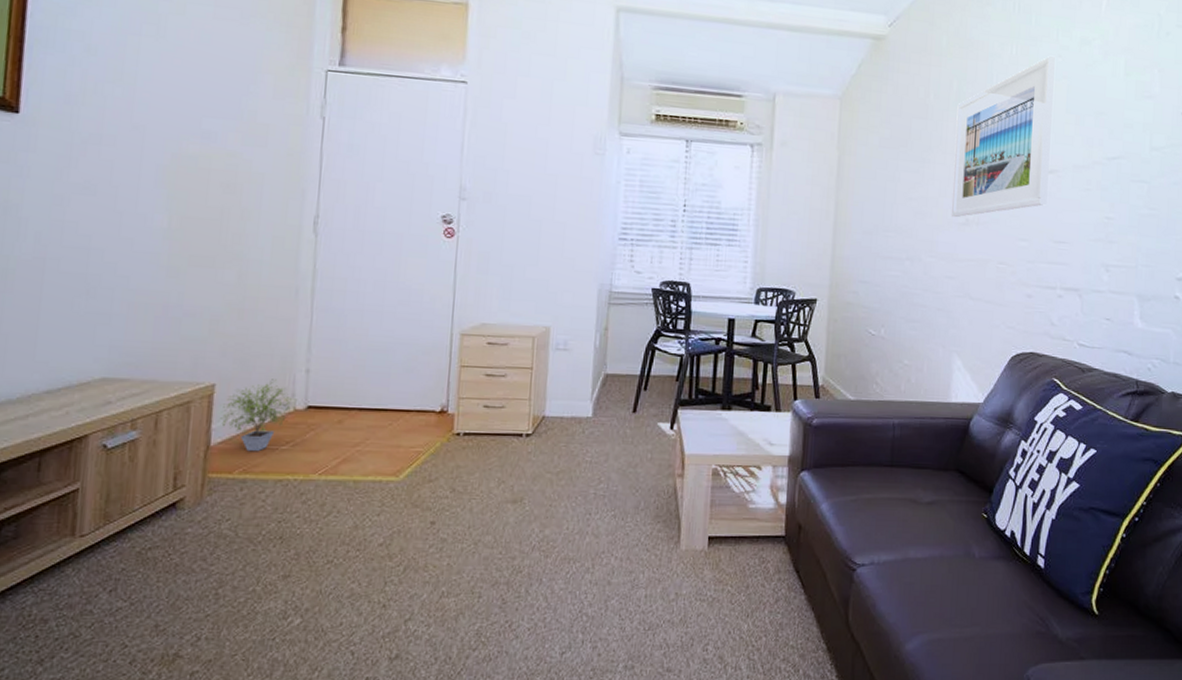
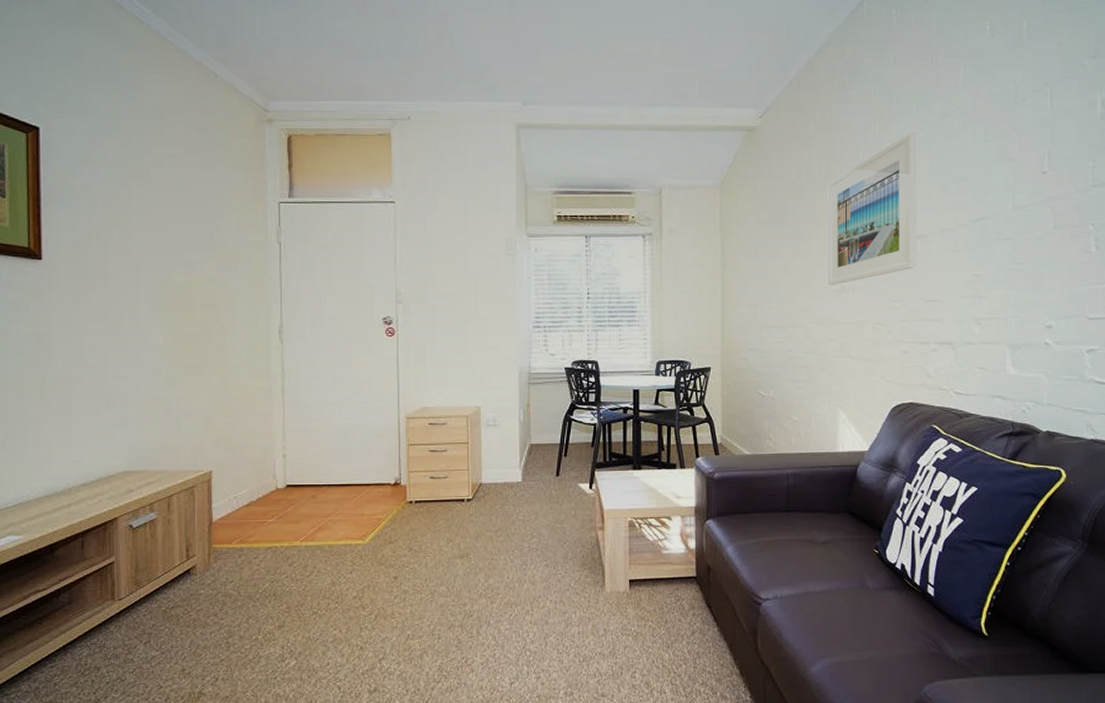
potted plant: present [220,379,295,452] -> none [218,464,276,525]

